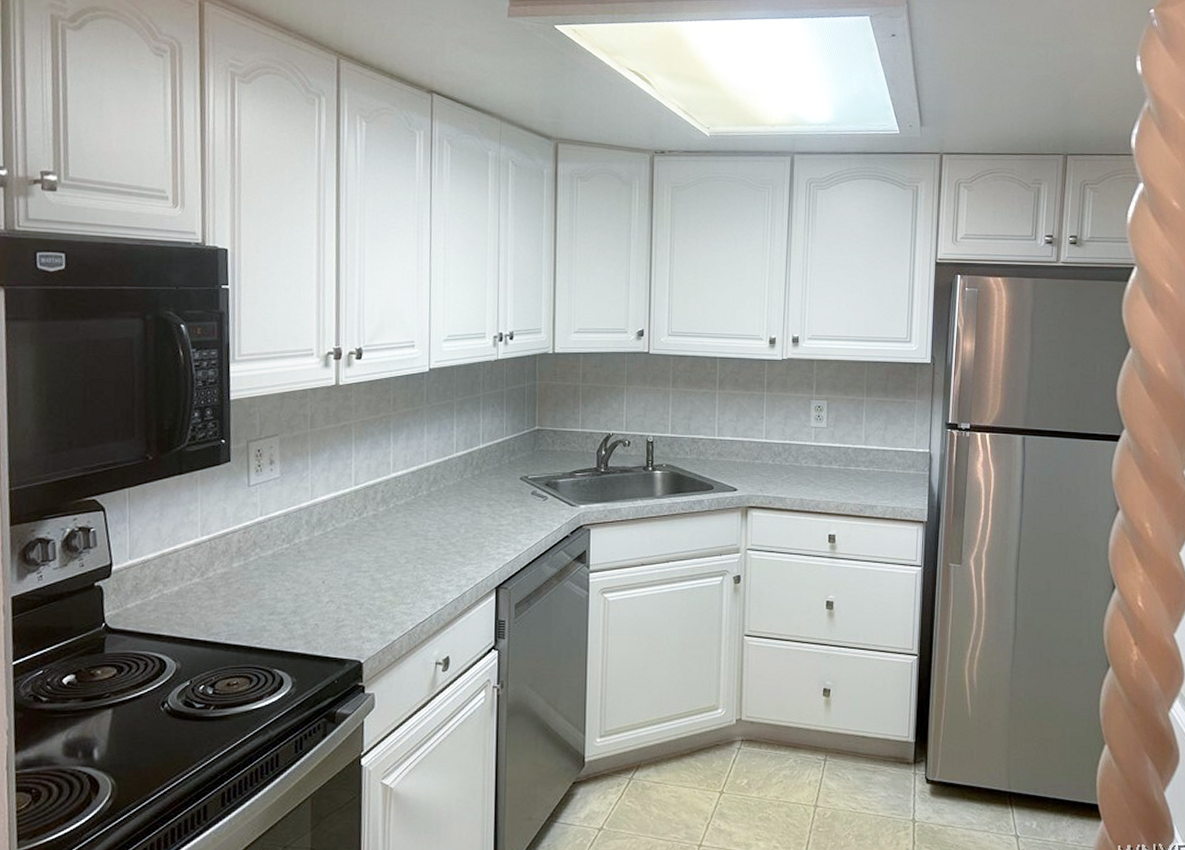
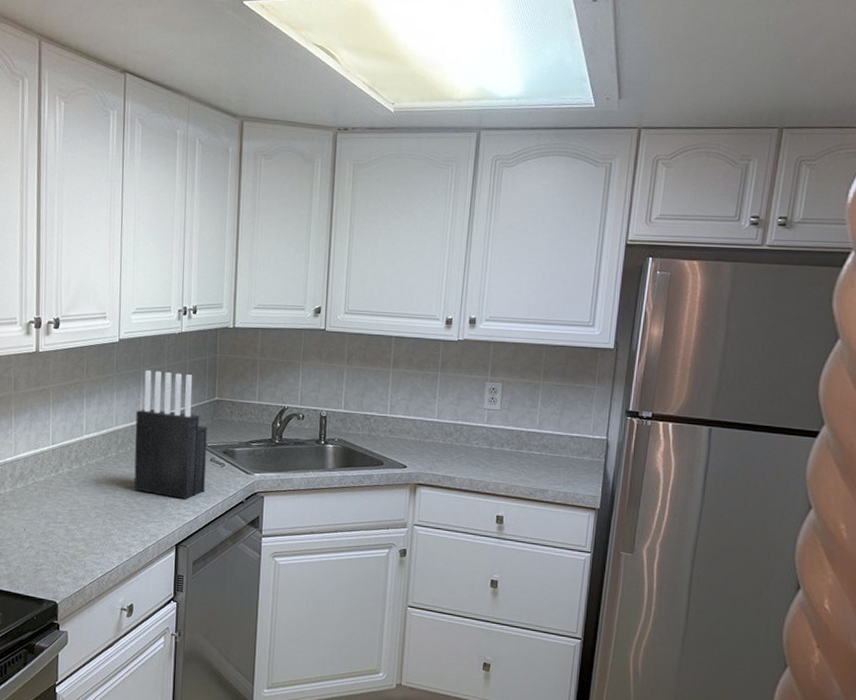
knife block: none [448,401,528,537] -> present [134,370,207,499]

